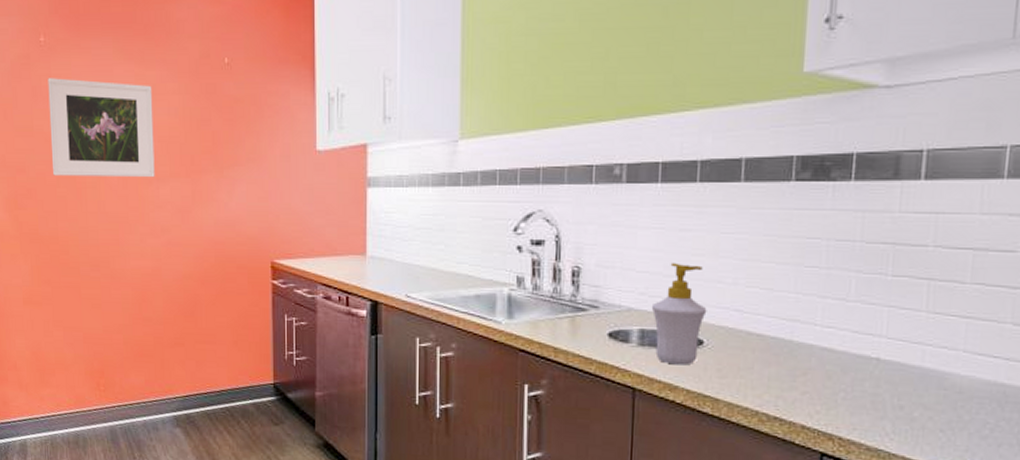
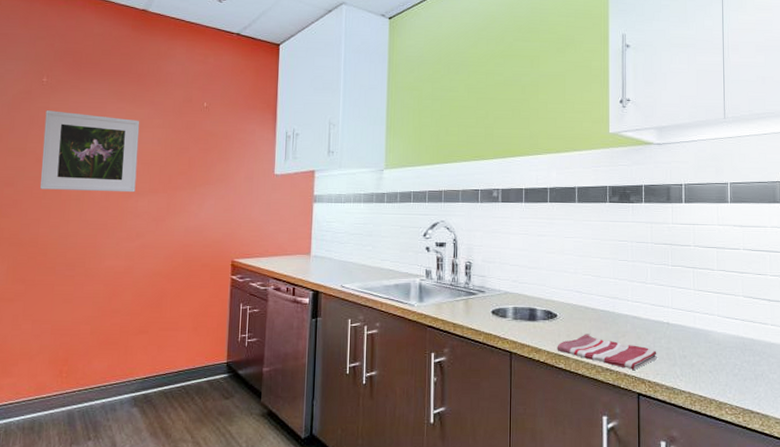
soap bottle: present [651,262,707,366] -> none [521,258,558,333]
dish towel: none [701,369,856,421] -> present [557,334,657,370]

